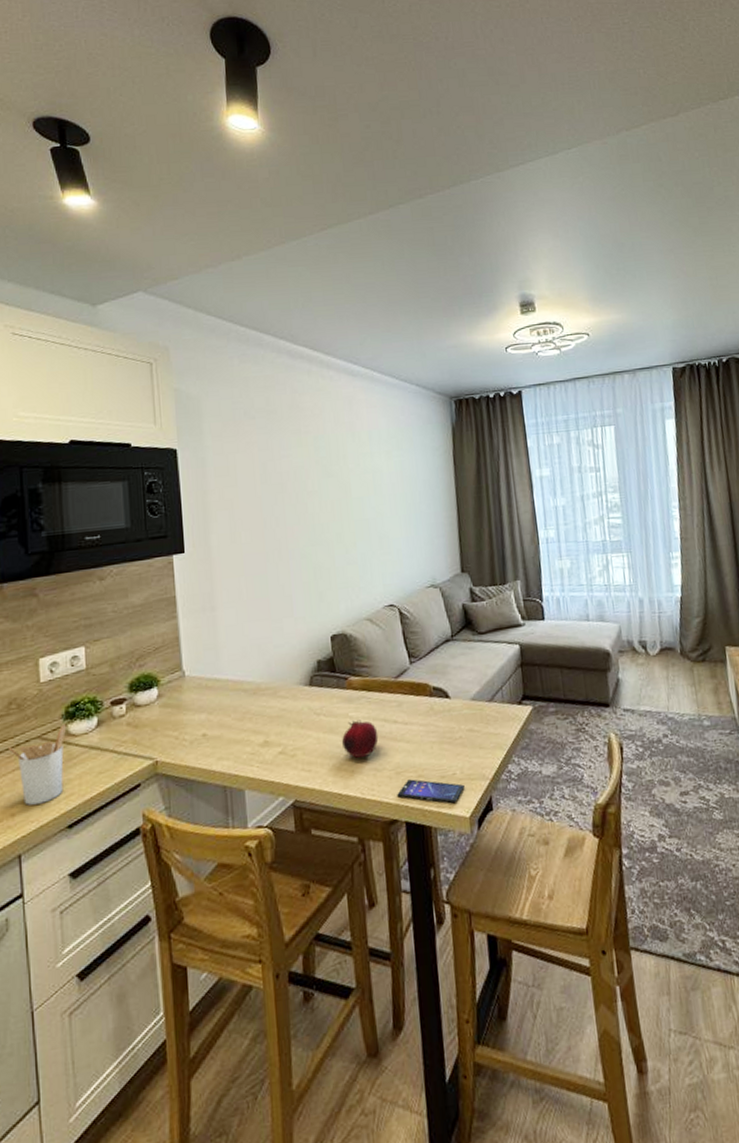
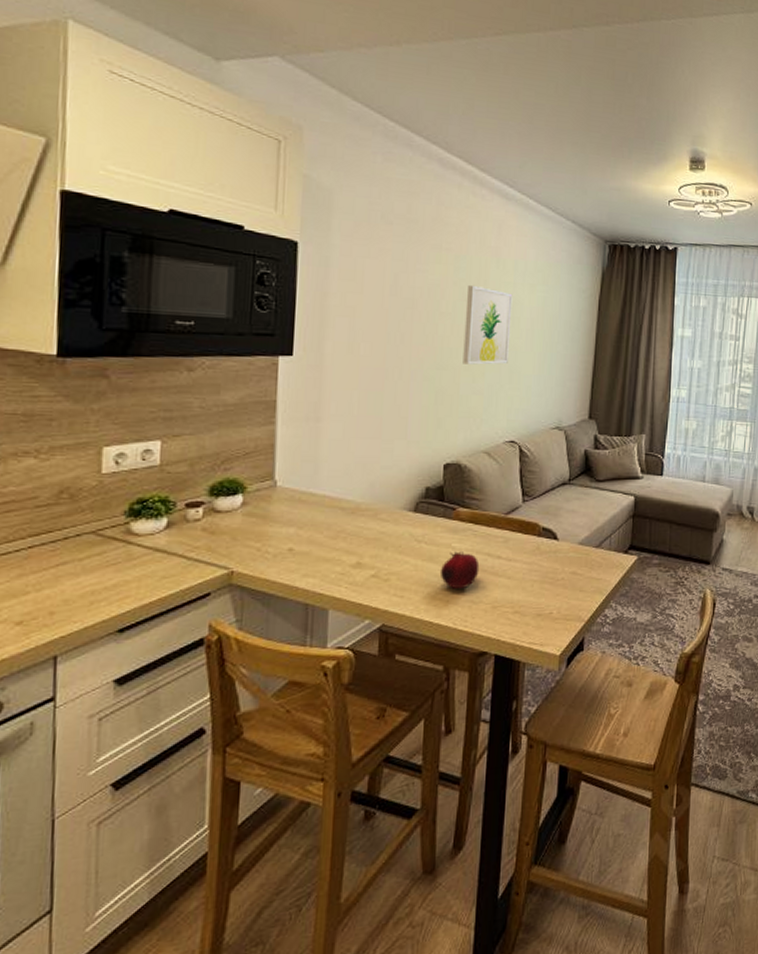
utensil holder: present [8,723,67,805] -> none [53,521,129,604]
wall art: none [329,461,376,537] -> present [463,284,513,365]
smartphone: present [397,779,465,804] -> none [490,614,559,641]

